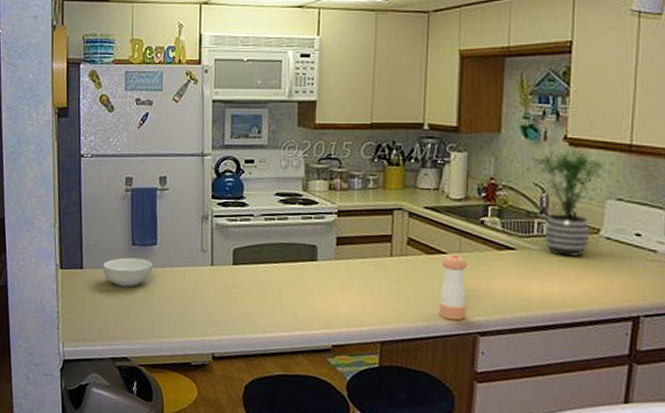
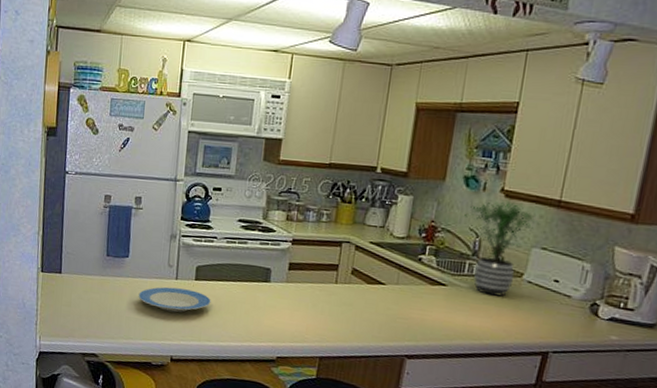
cereal bowl: present [103,257,152,288] -> none [79,266,124,293]
plate: none [170,275,253,303] -> present [138,287,211,313]
pepper shaker: present [439,253,468,321] -> none [373,285,403,344]

